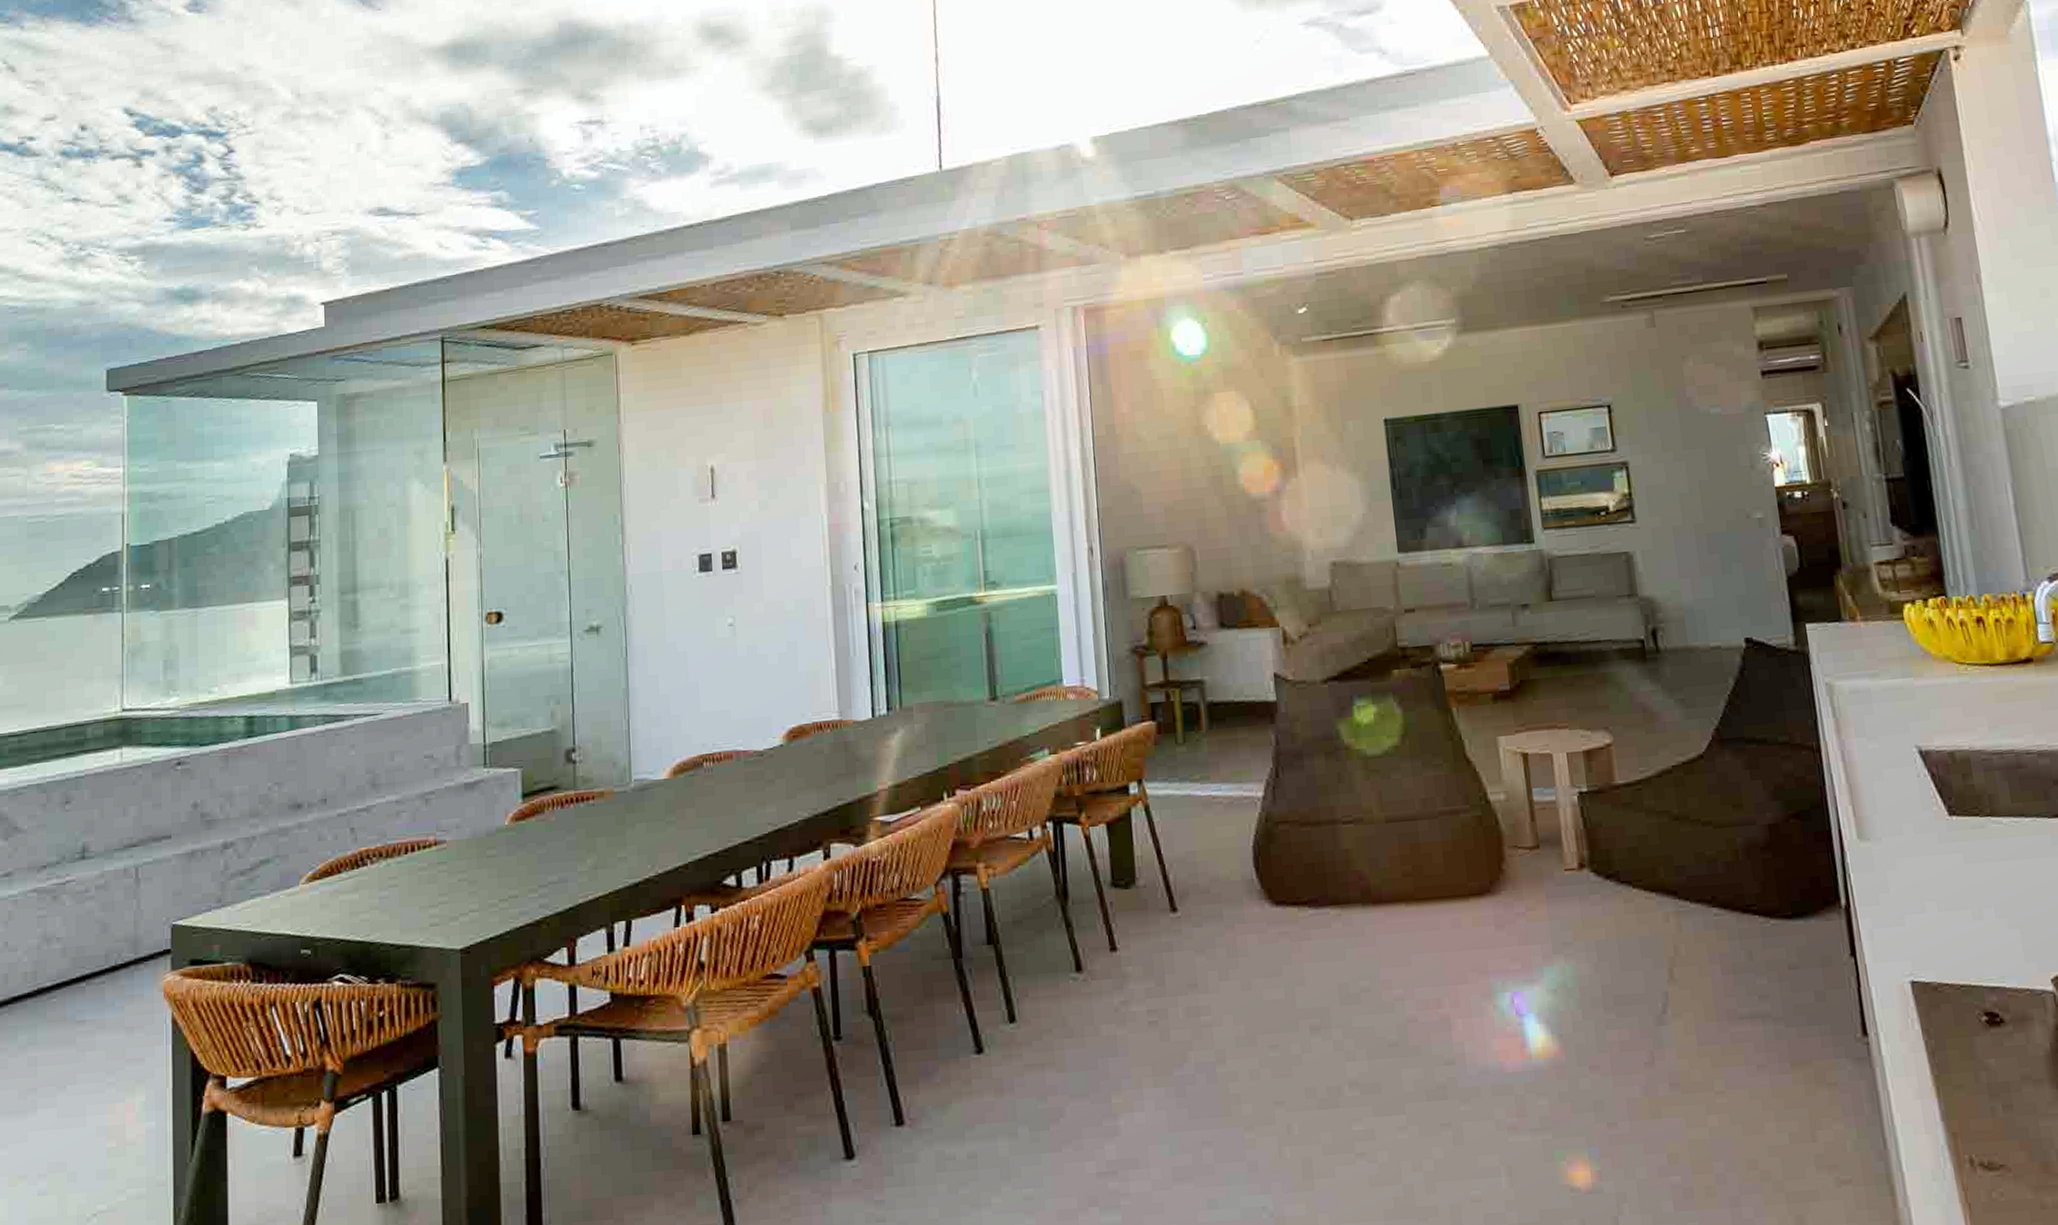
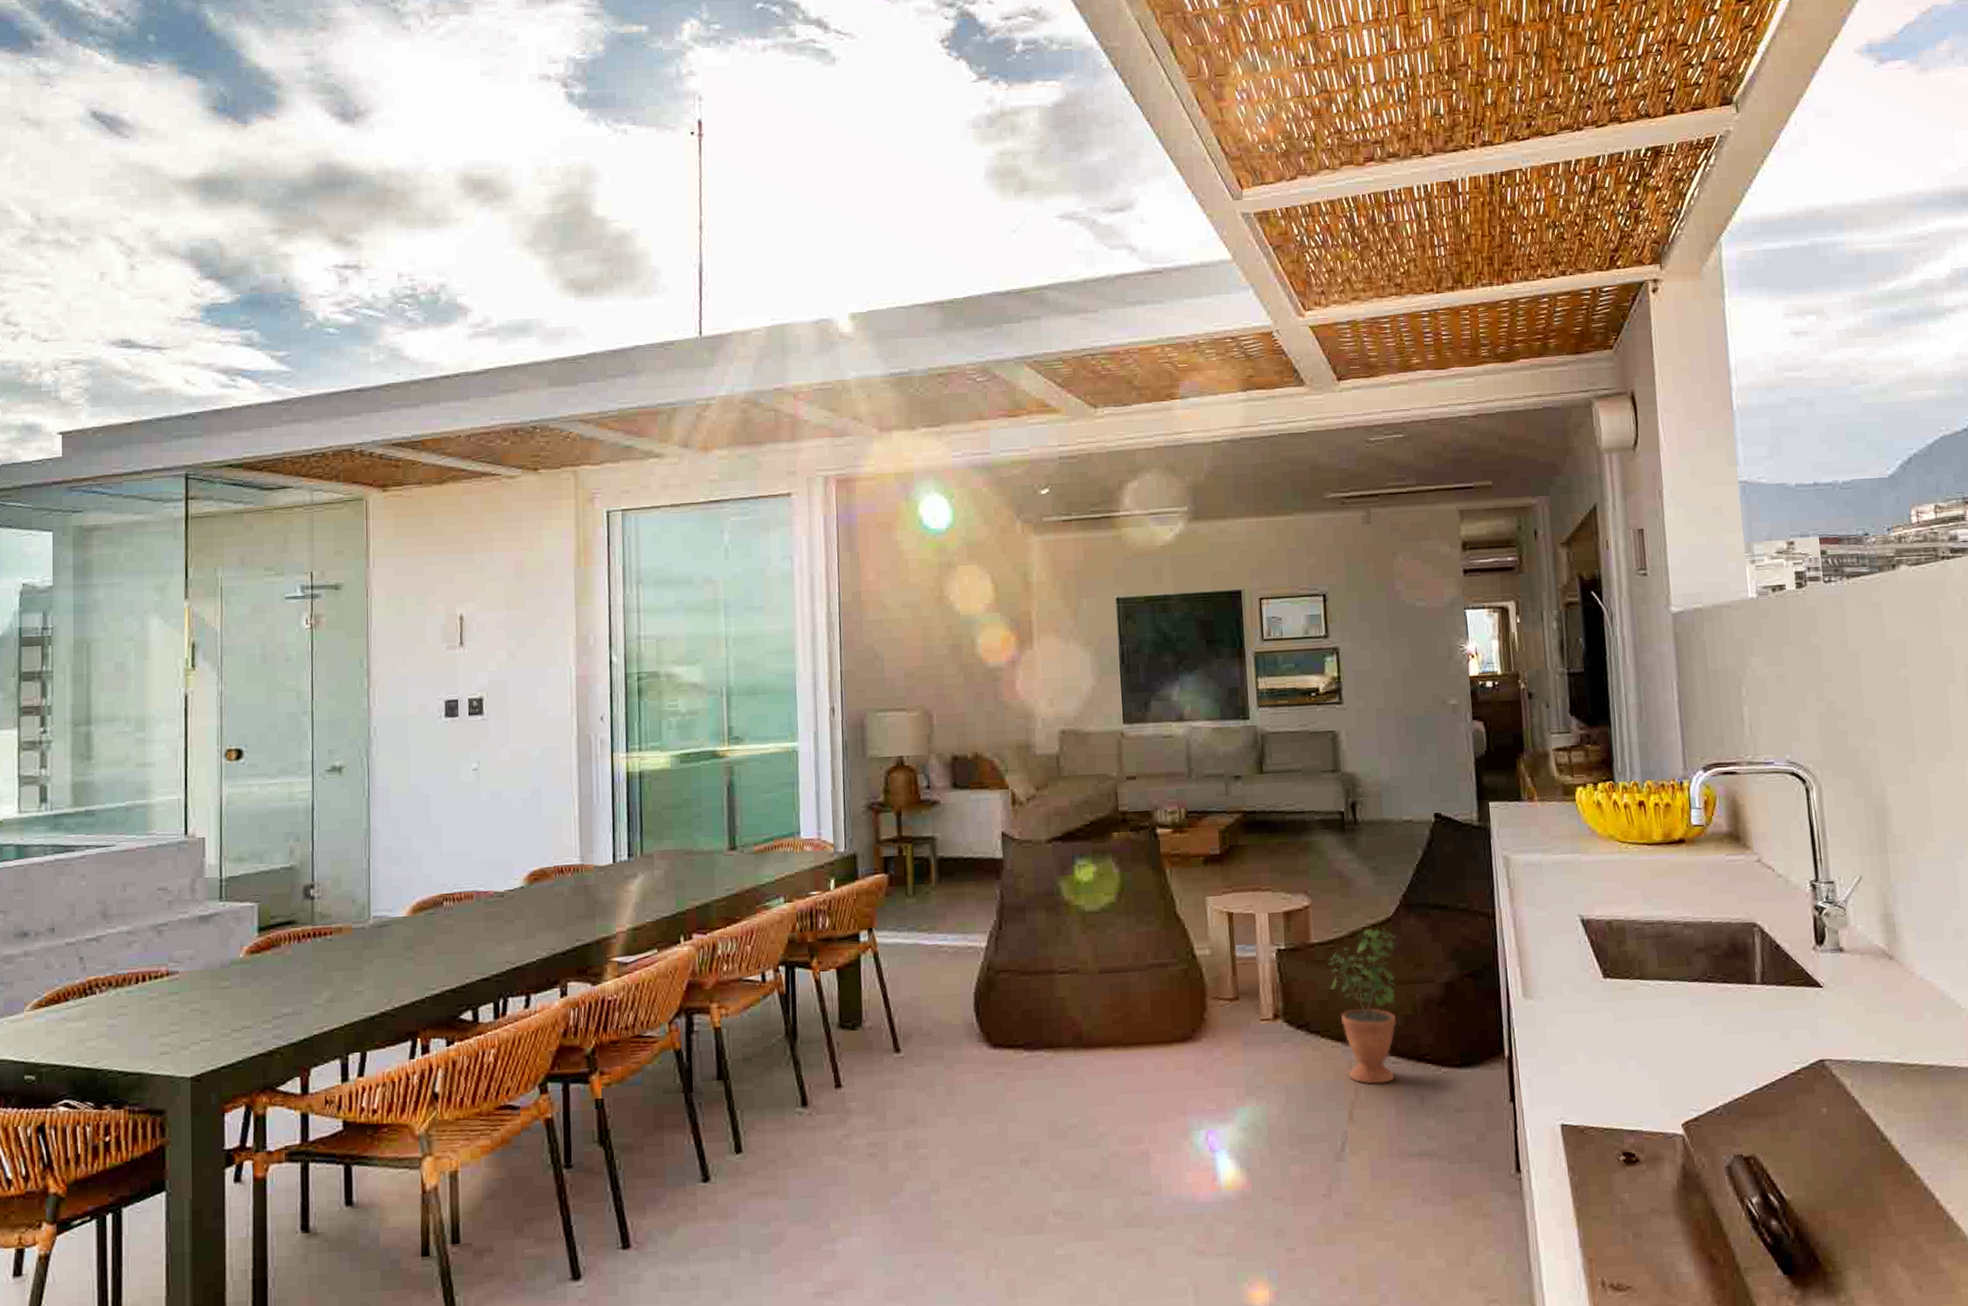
potted plant: none [1636,758,1719,940] -> present [1328,921,1398,1085]

